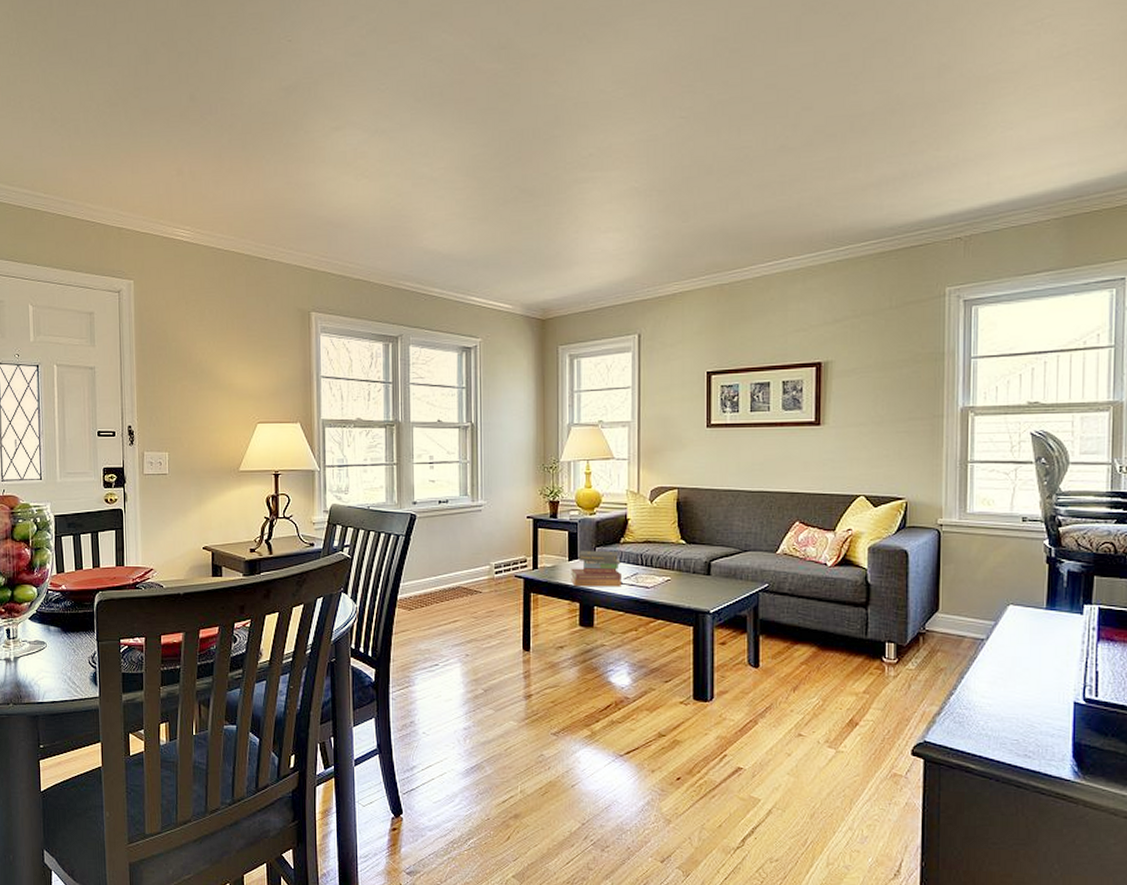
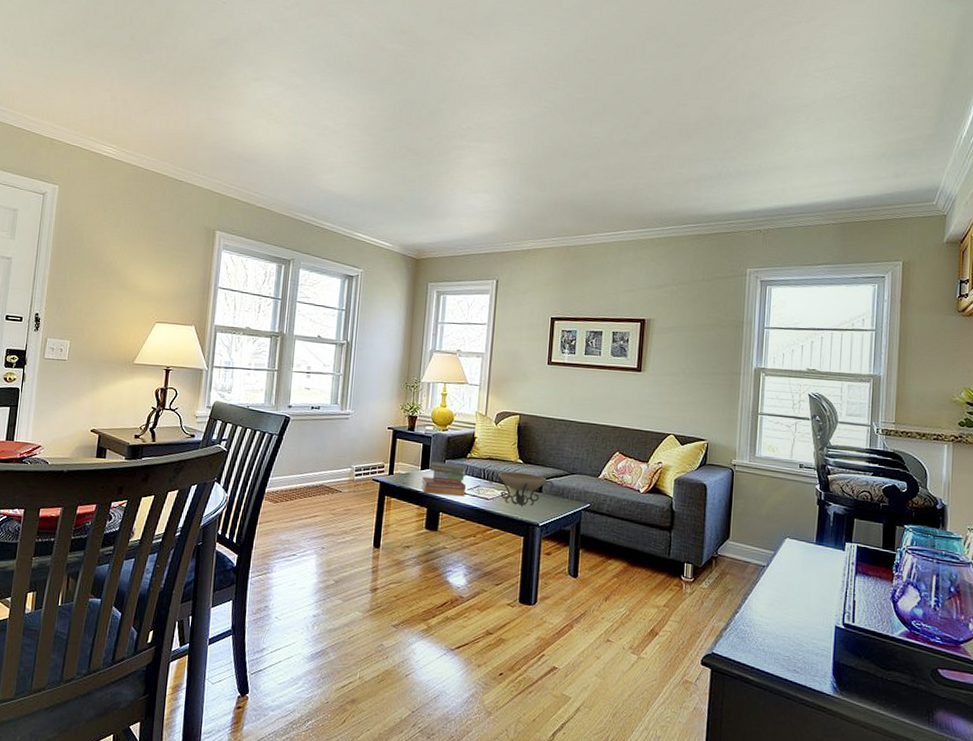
decorative bowl: none [647,554,724,593] -> present [488,471,554,507]

